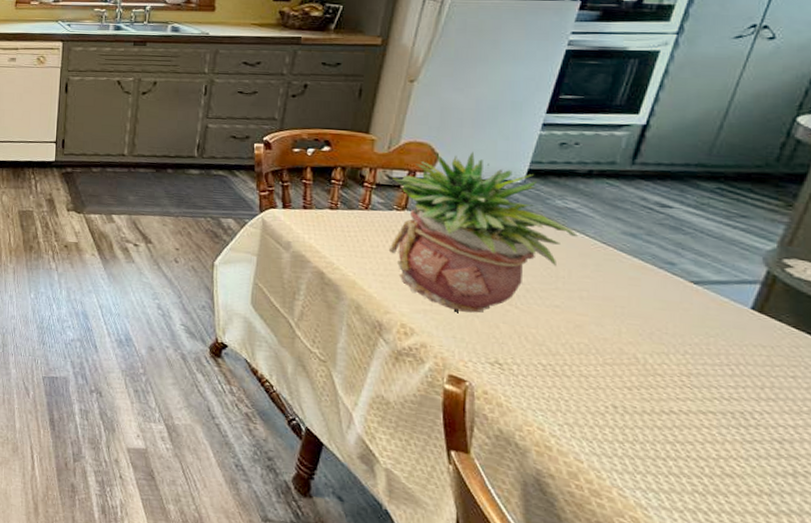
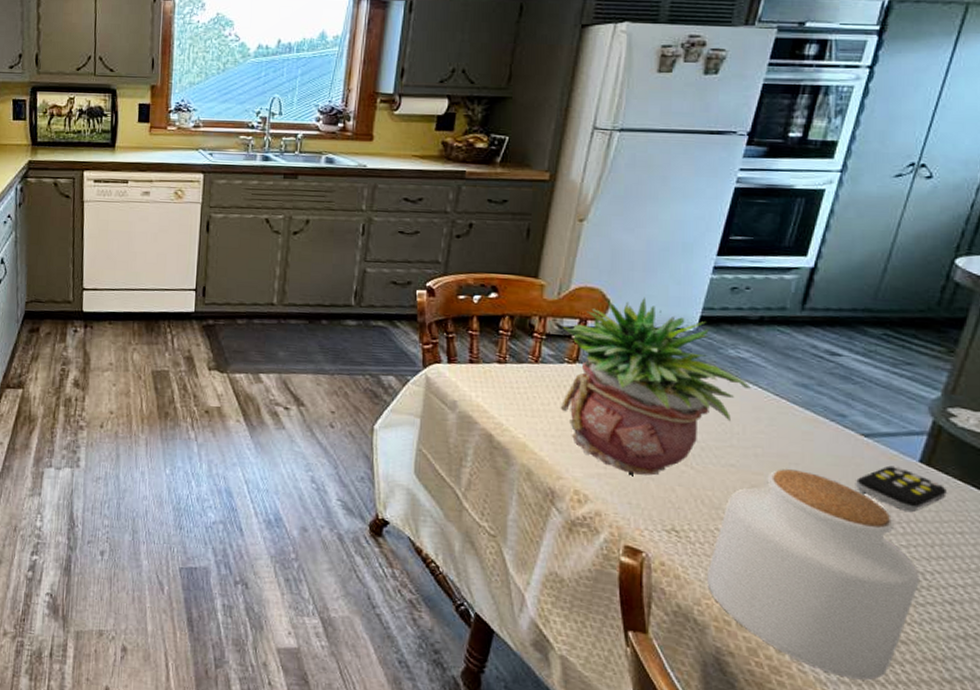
jar: none [528,311,747,508] -> present [706,469,919,681]
remote control: none [682,311,779,355] -> present [855,465,947,512]

